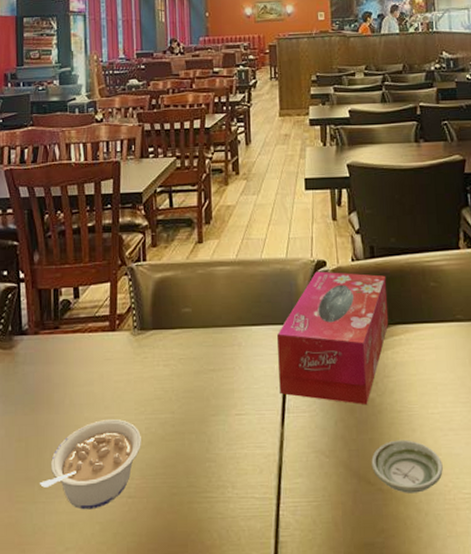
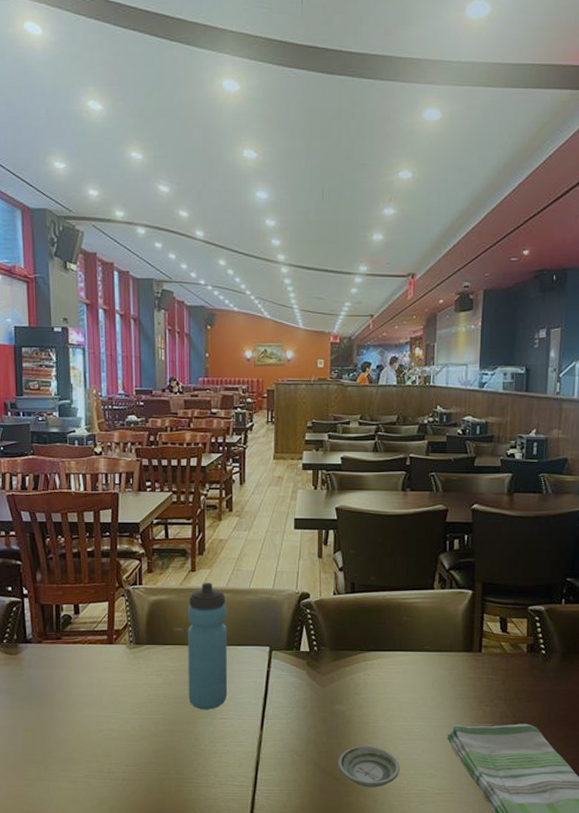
legume: present [40,419,141,510] -> none [45,717,135,788]
water bottle: none [196,254,243,405] -> present [188,582,228,710]
tissue box: present [277,271,389,406] -> none [261,602,364,717]

